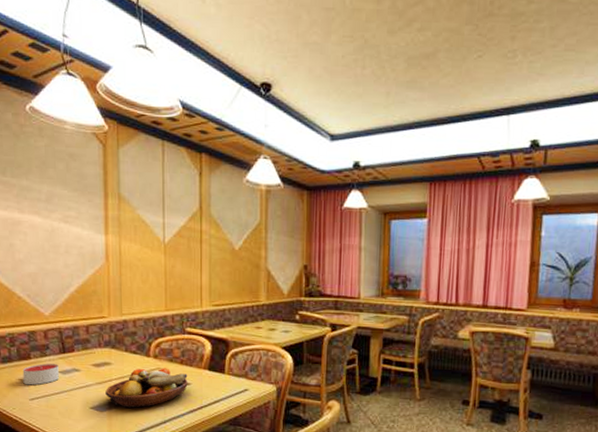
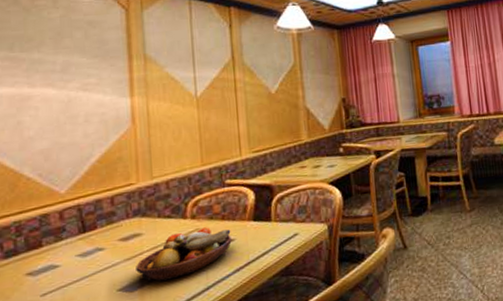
candle: present [22,363,59,386] -> none [31,247,78,279]

